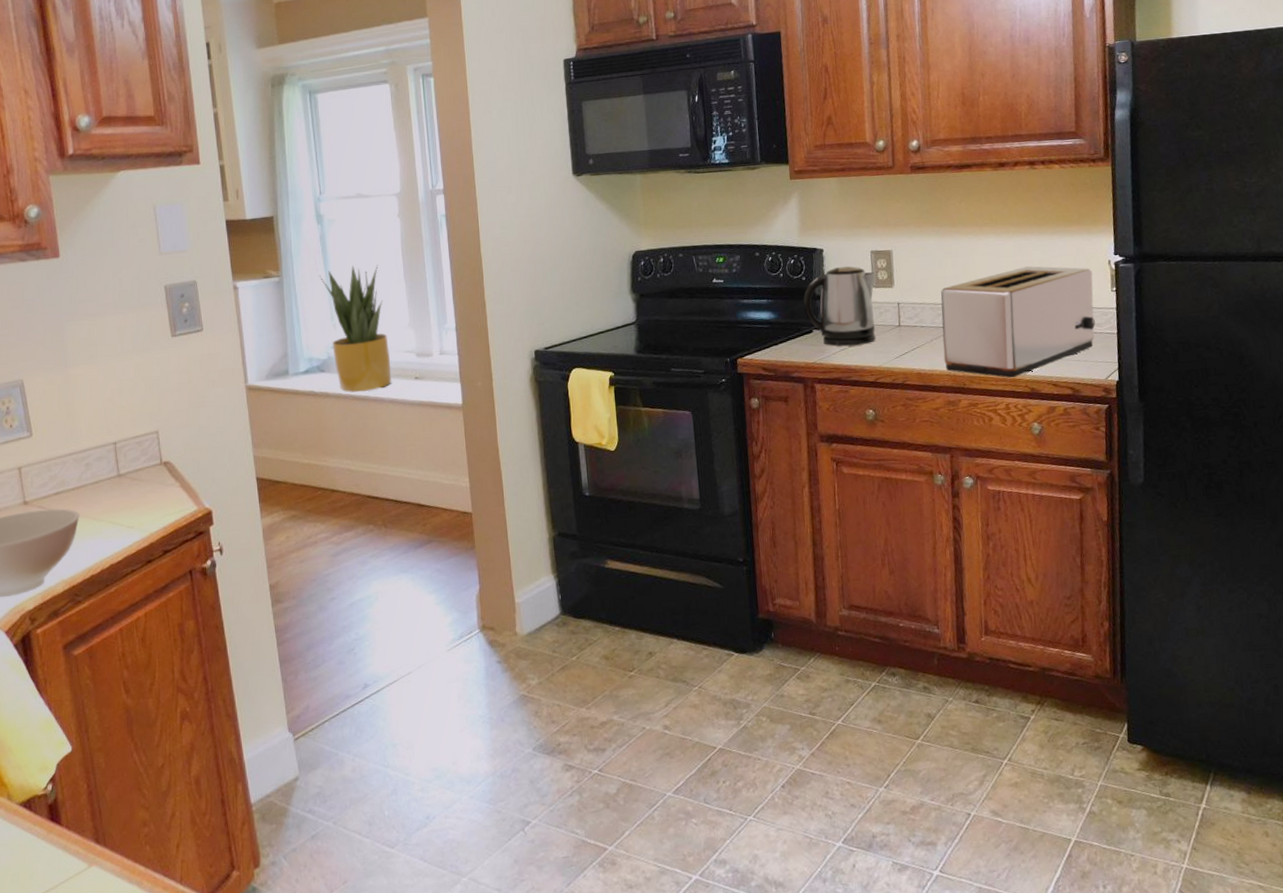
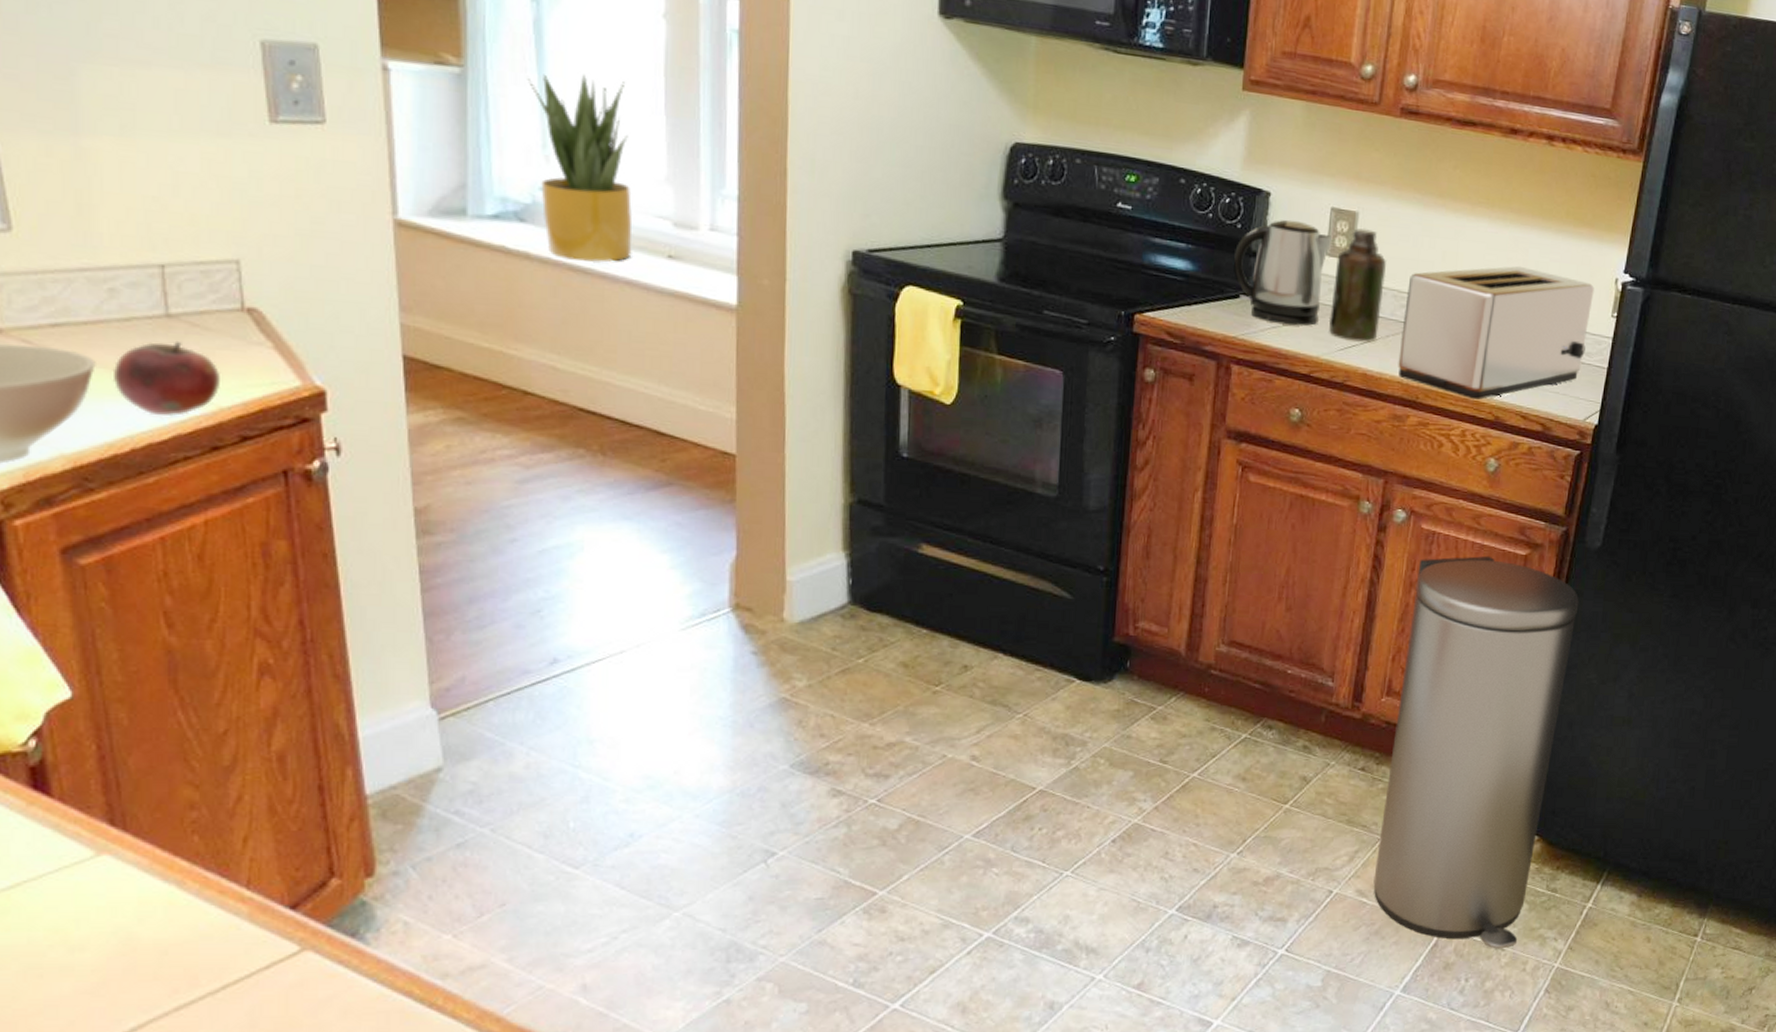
fruit: none [89,491,151,545] -> present [112,340,221,417]
canister: none [882,261,924,349] -> present [1328,228,1387,342]
pedal bin: none [991,504,1144,855] -> present [1373,555,1579,949]

